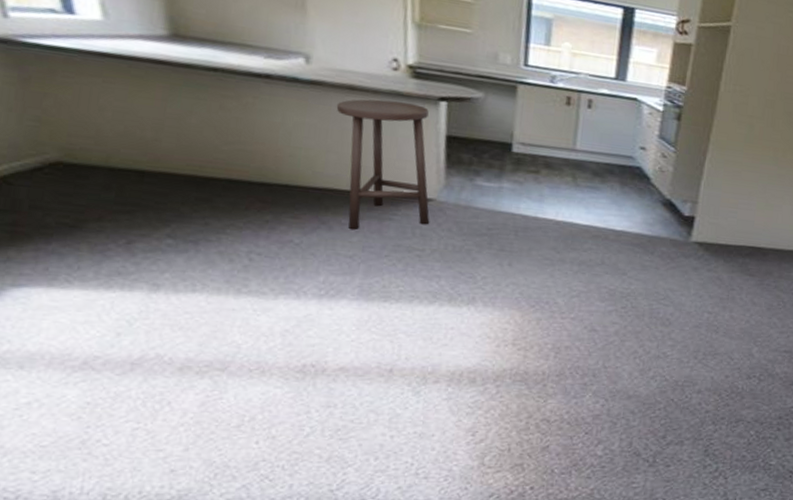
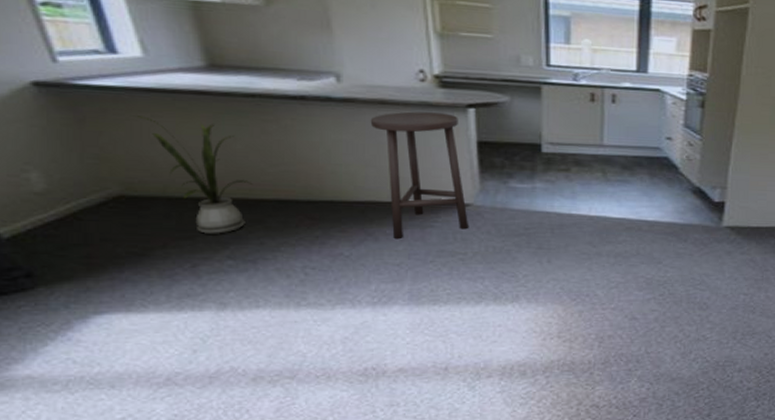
house plant: none [83,79,205,211] -> present [133,115,253,234]

